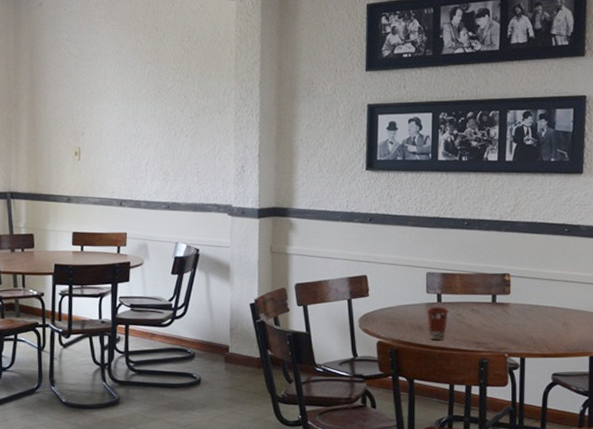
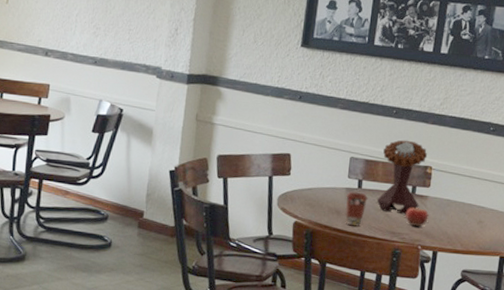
mushroom: none [458,250,504,324] -> present [376,140,428,215]
fruit: none [488,313,512,335] -> present [404,205,429,227]

